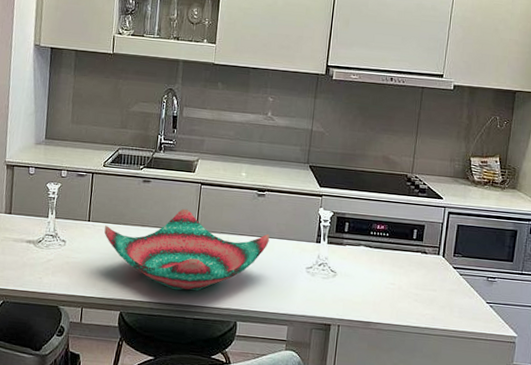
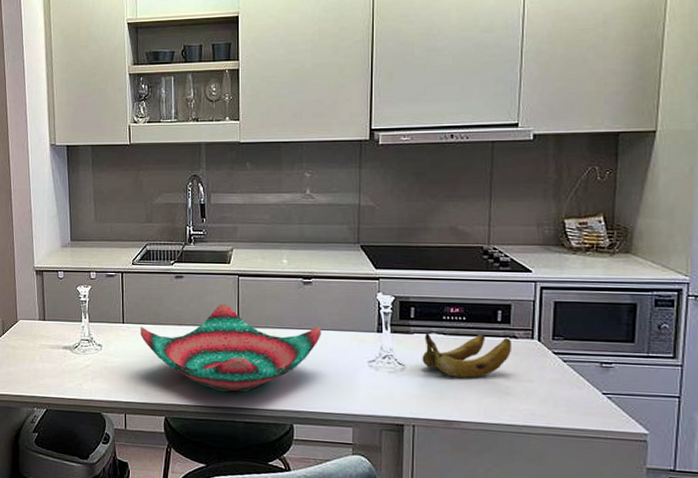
banana: none [350,244,423,286] -> present [422,331,512,378]

